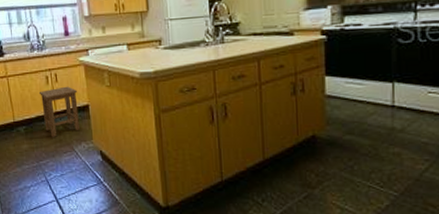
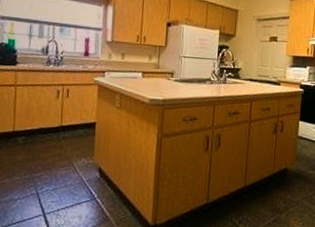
stool: present [38,86,81,137] -> none [46,102,88,151]

